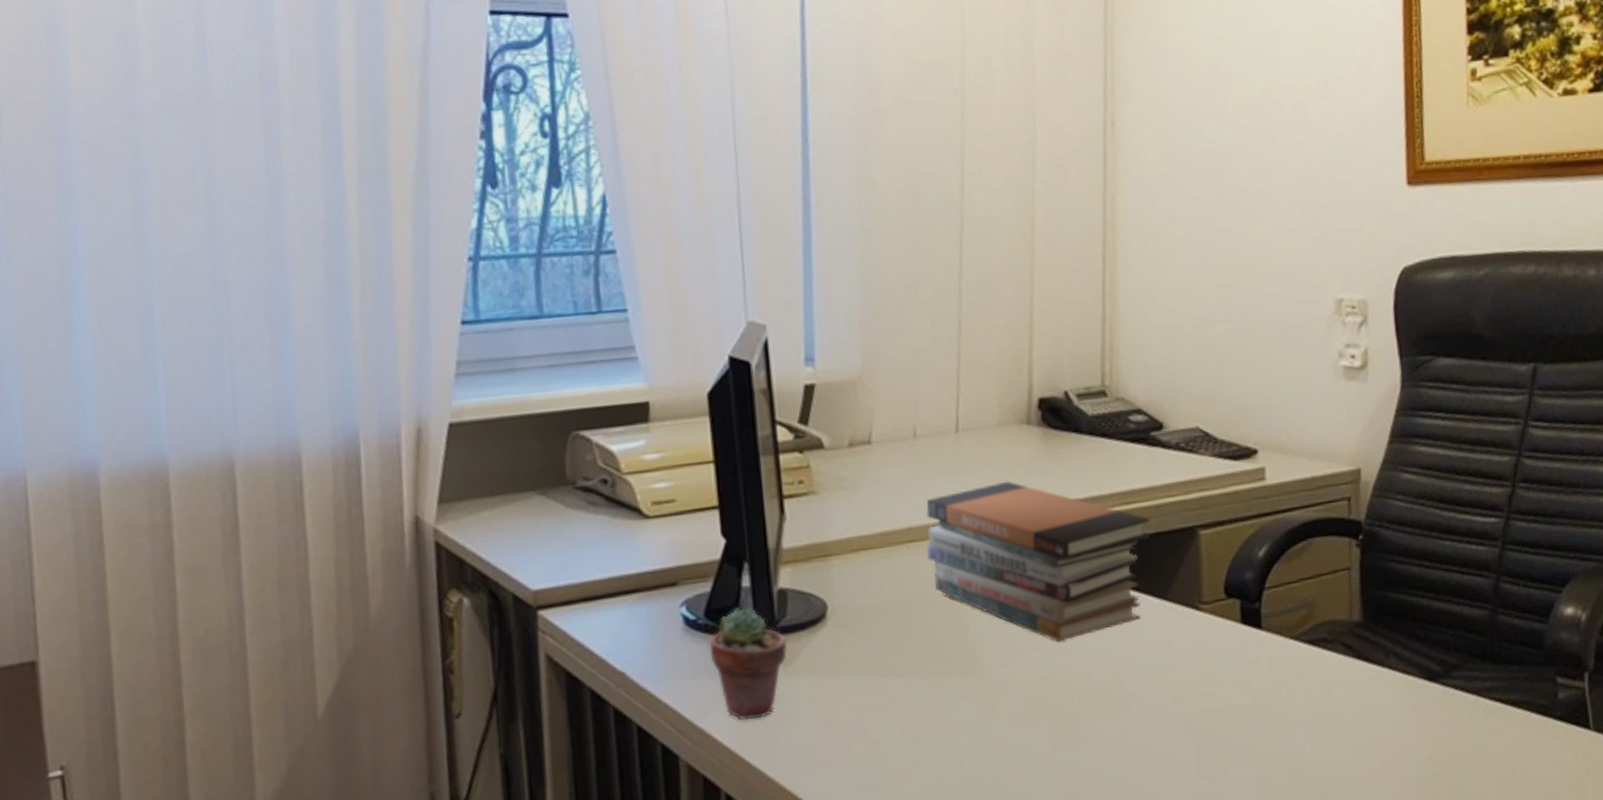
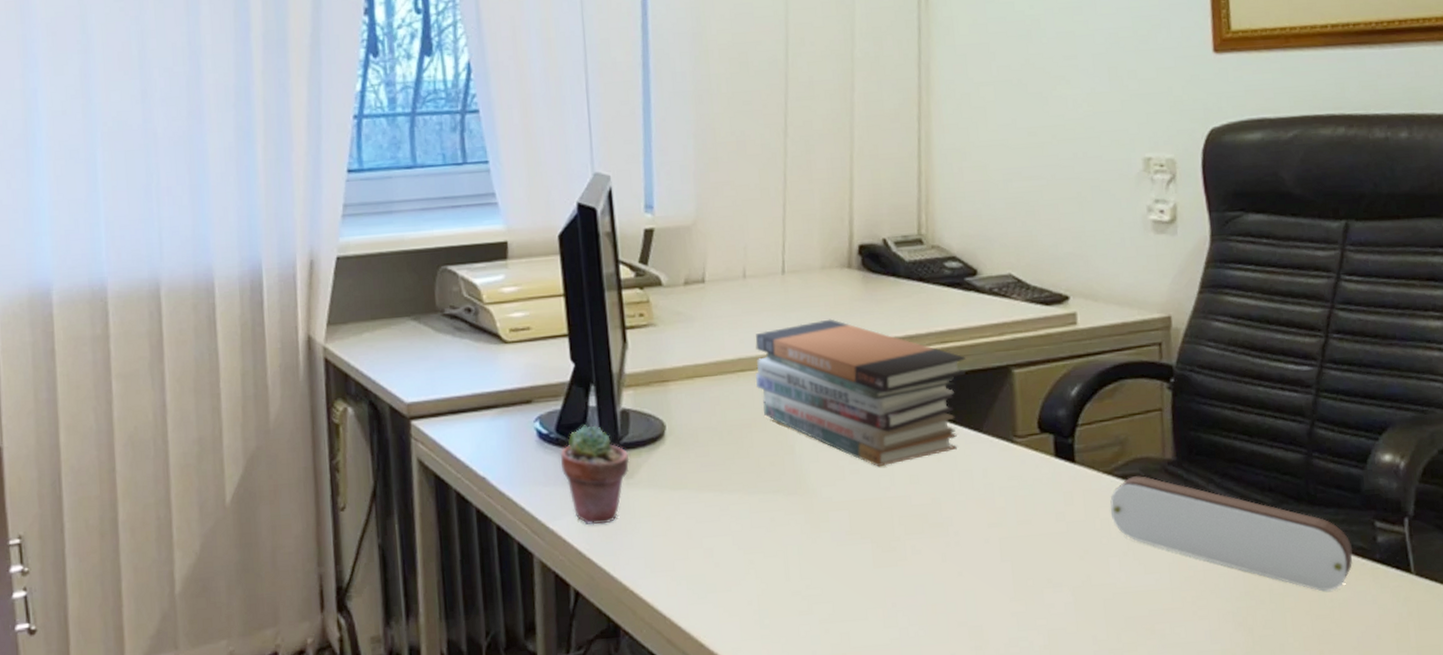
pencil case: none [1297,640,1535,753] -> present [1110,476,1353,592]

